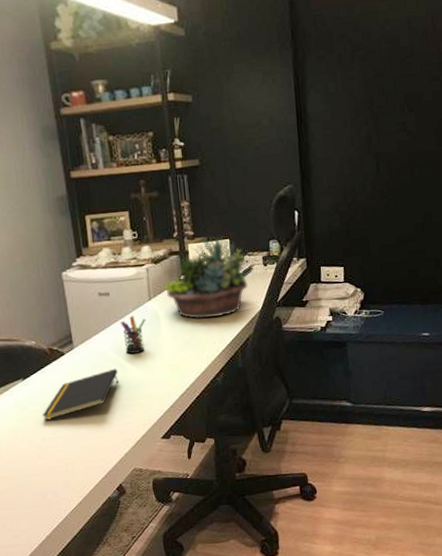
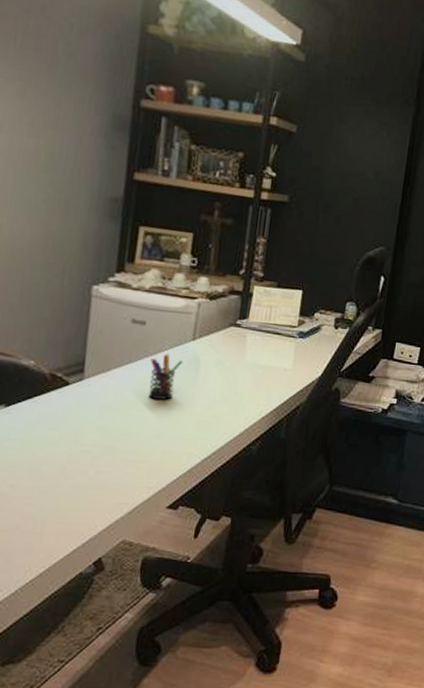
notepad: present [42,368,119,420] -> none [19,413,133,463]
succulent planter: present [164,235,248,319] -> none [214,282,316,376]

